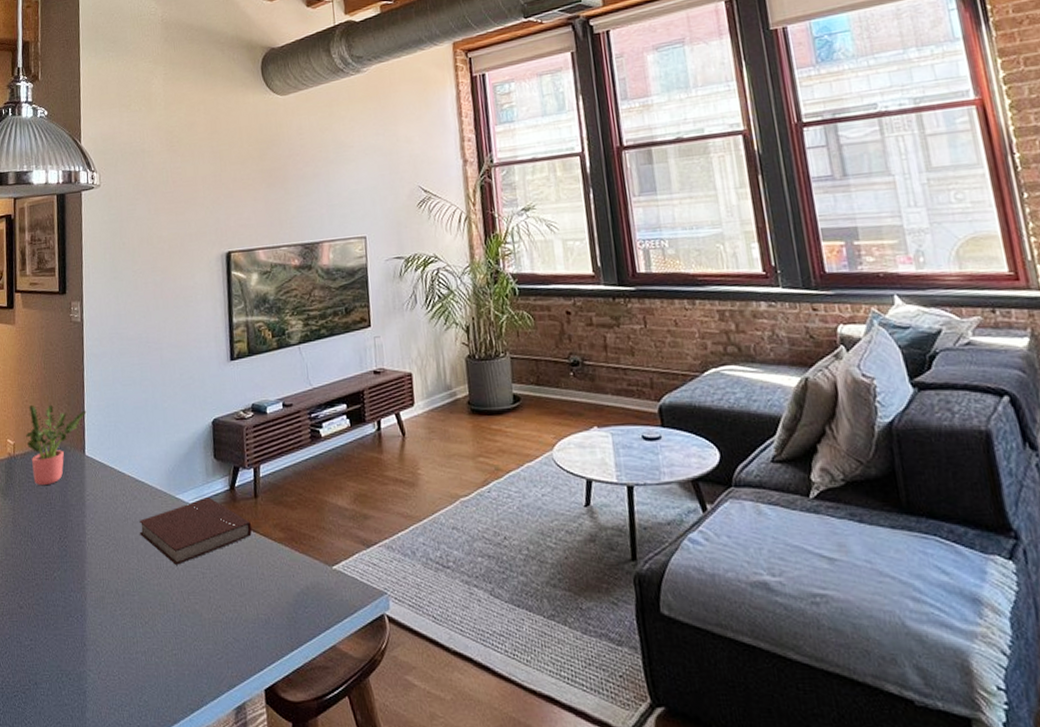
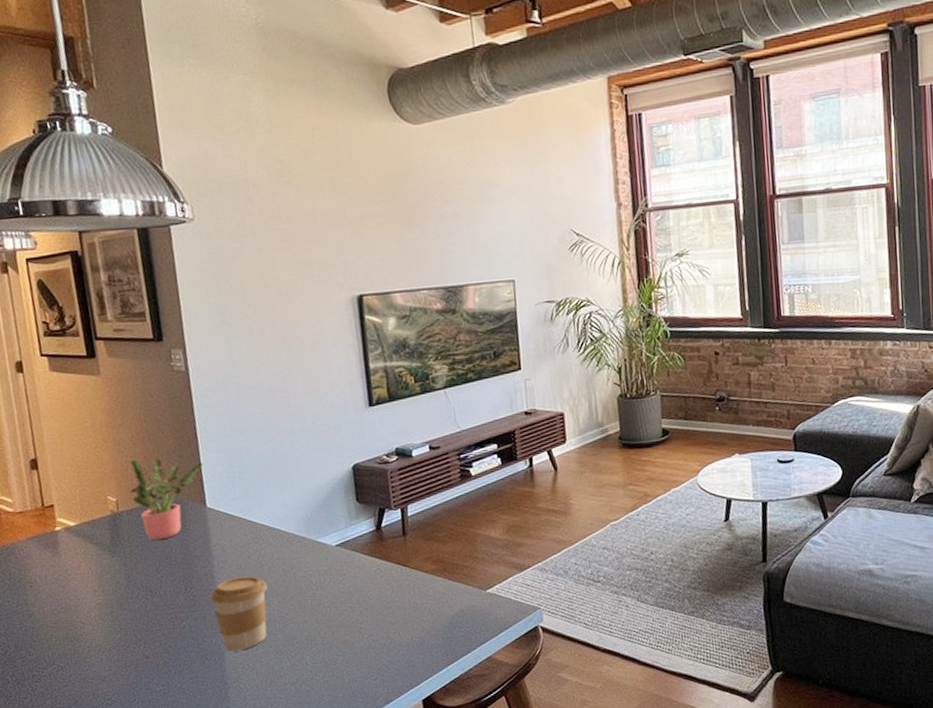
coffee cup: none [80,529,129,610] -> present [210,576,267,652]
notebook: present [139,497,252,565] -> none [277,539,402,603]

